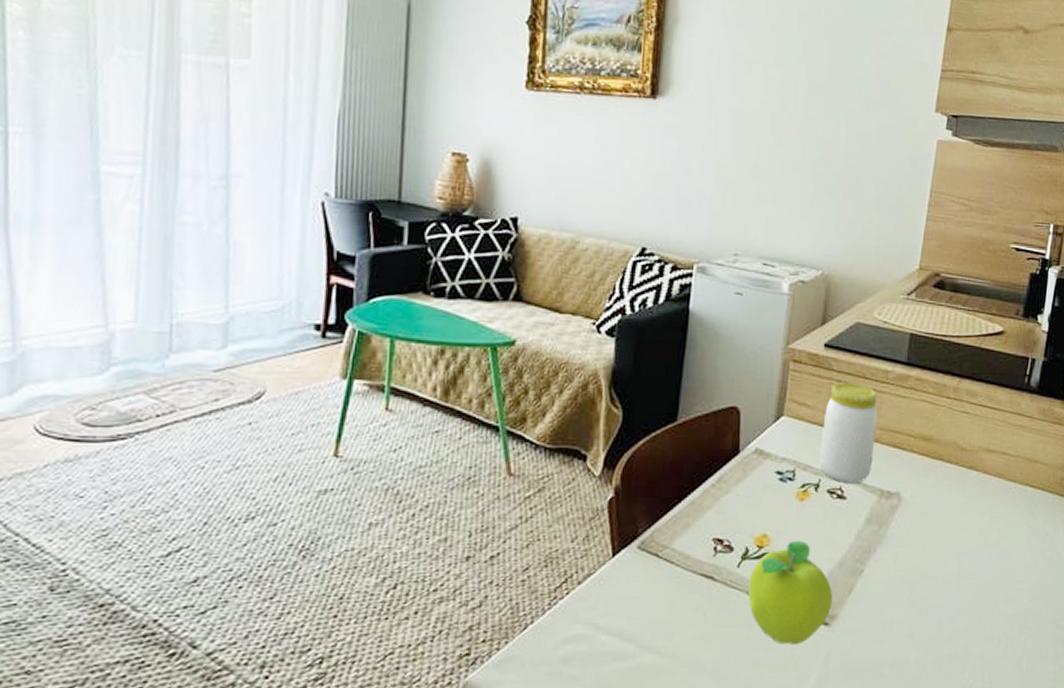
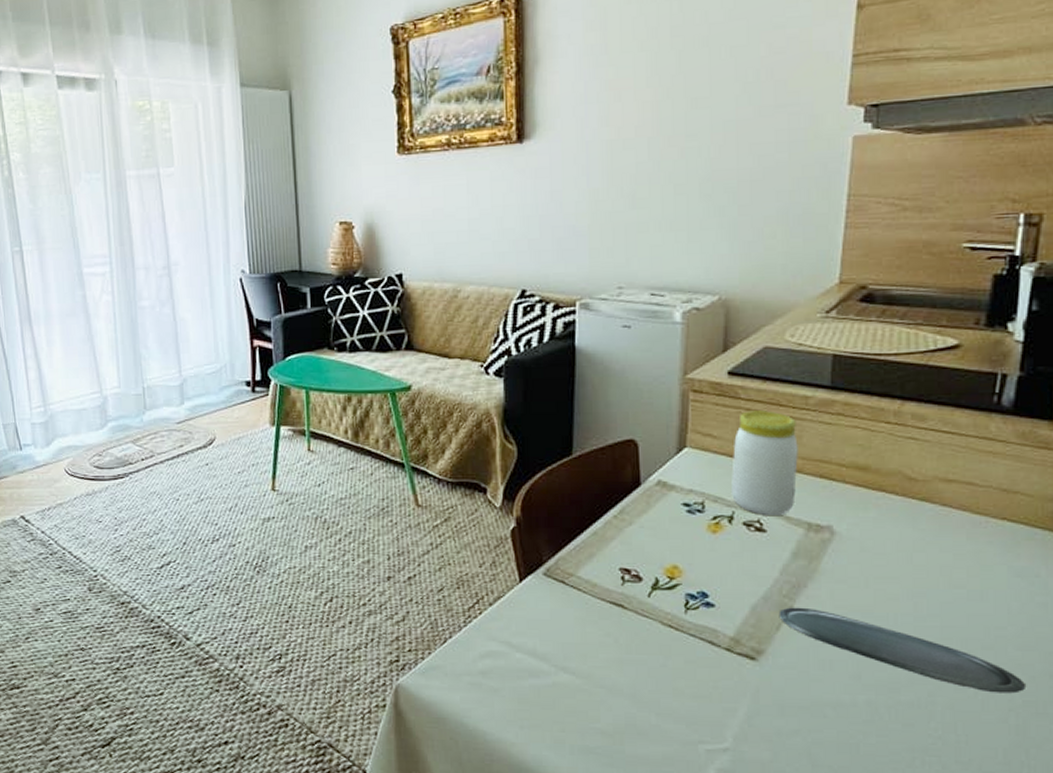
fruit: present [748,541,833,645] -> none [661,574,758,676]
oval tray: none [851,571,1034,641] -> present [778,607,1025,694]

